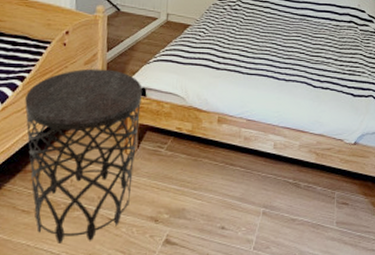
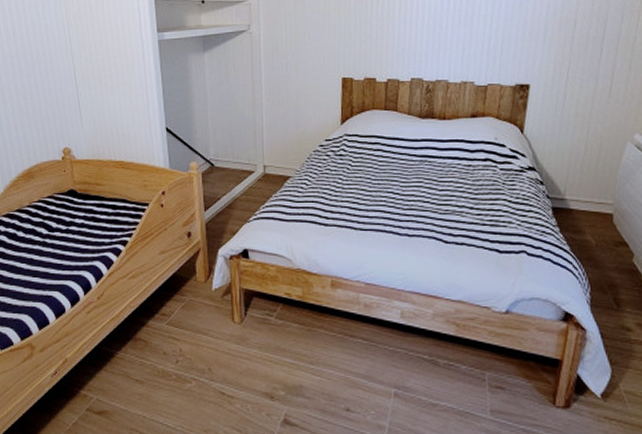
side table: present [25,68,142,243] -> none [129,230,245,417]

